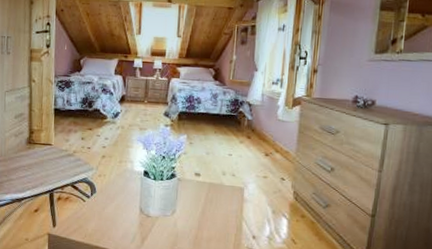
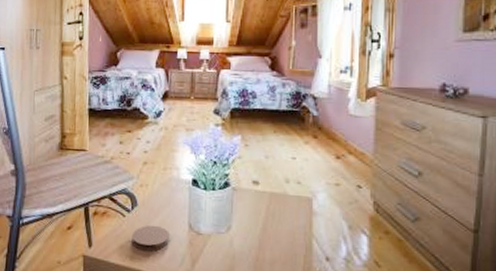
coaster: none [90,208,123,231] -> present [131,225,169,251]

